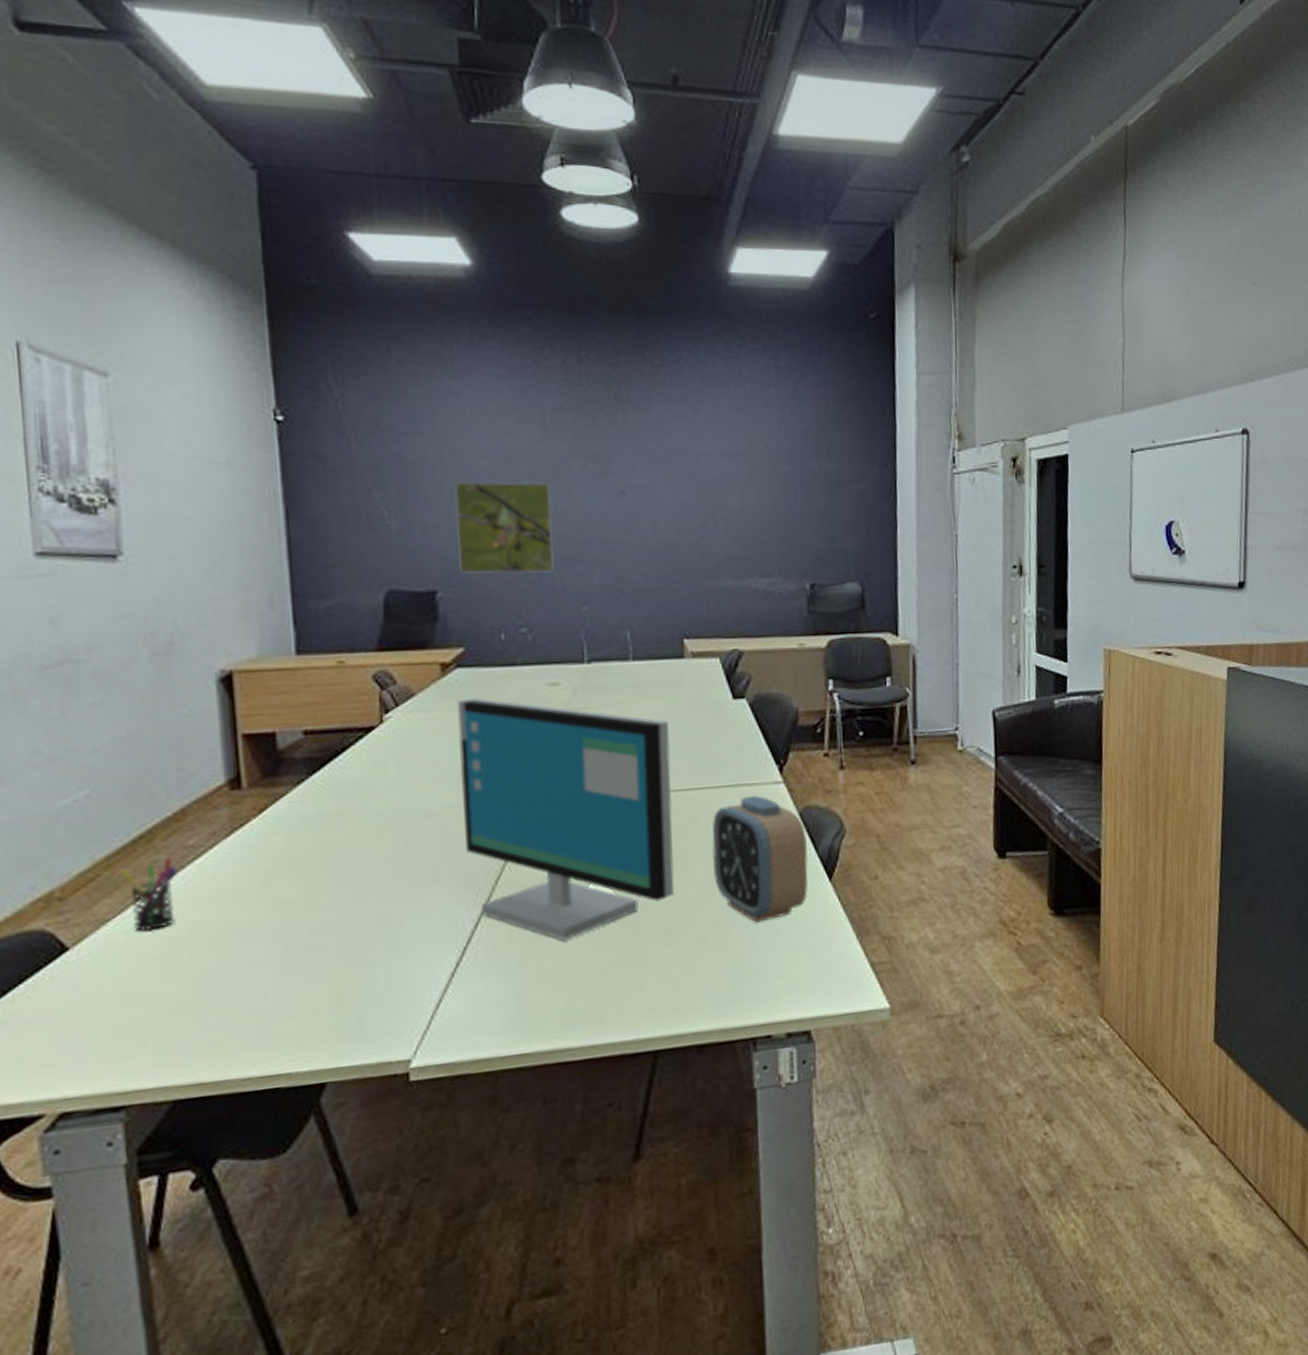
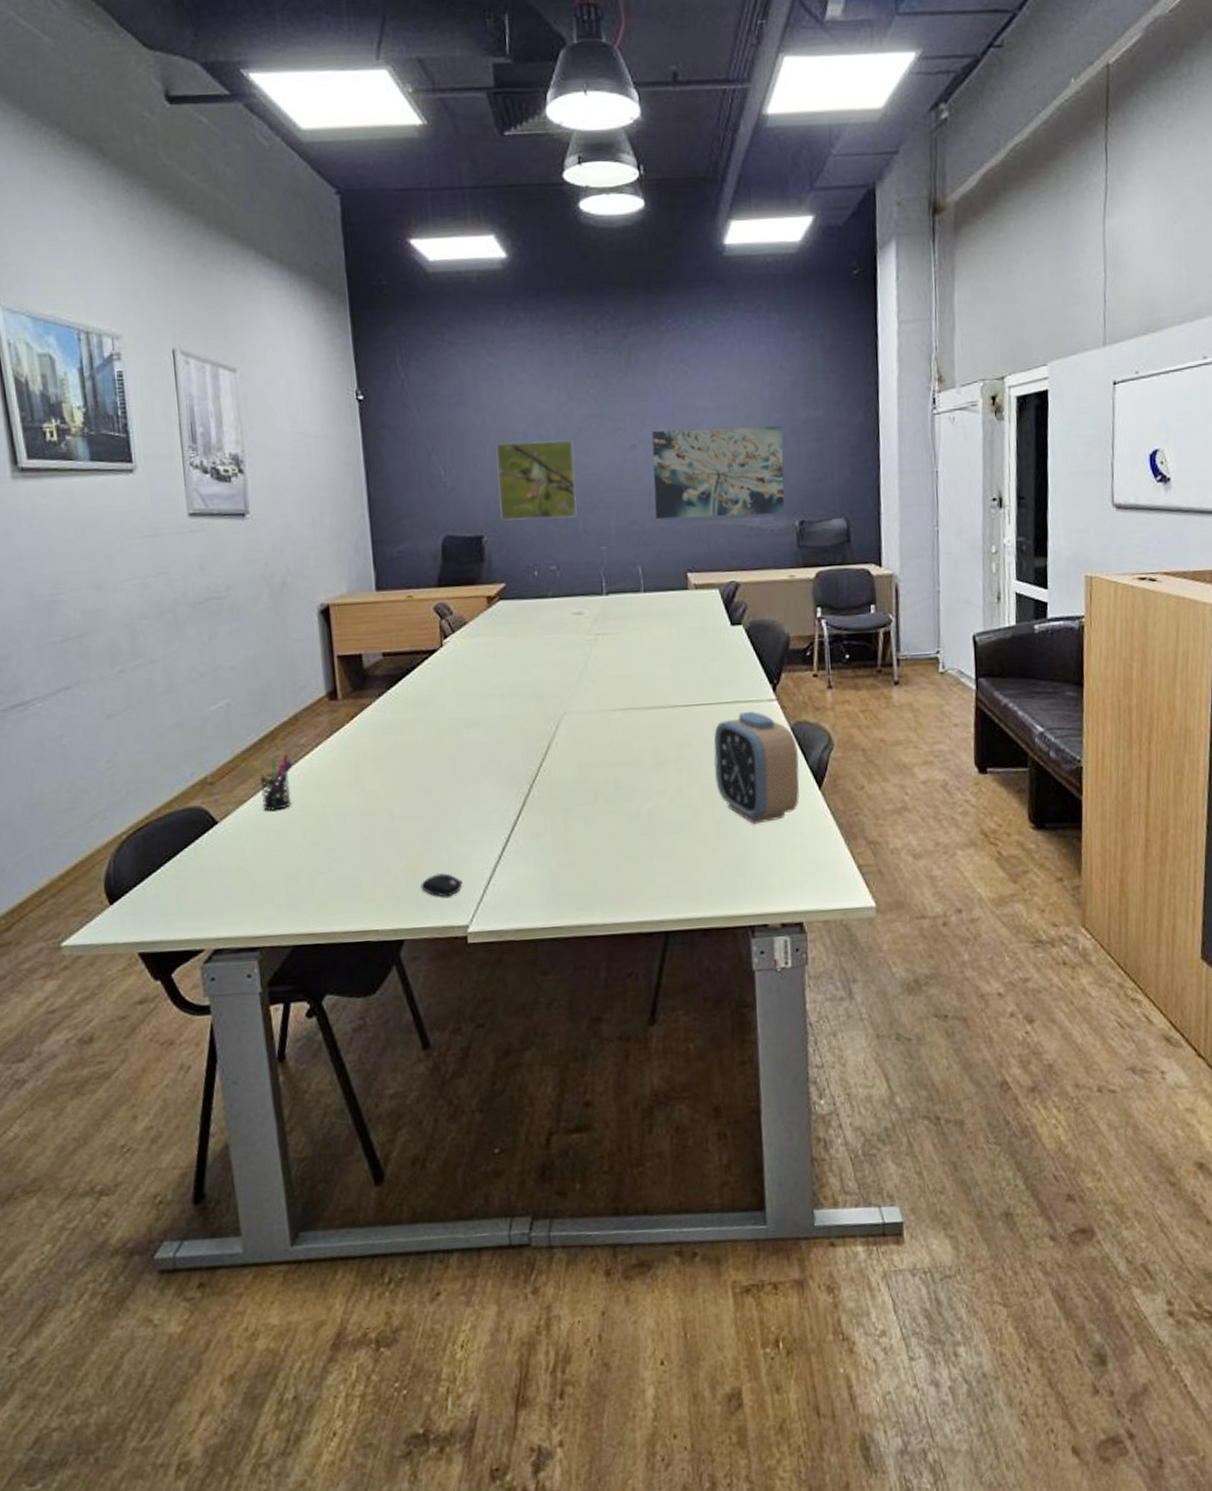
mouse: none [349,997,404,1027] -> present [421,873,463,897]
computer monitor: present [457,698,675,940] -> none [500,625,682,832]
wall art: none [643,476,794,578] -> present [651,425,785,520]

